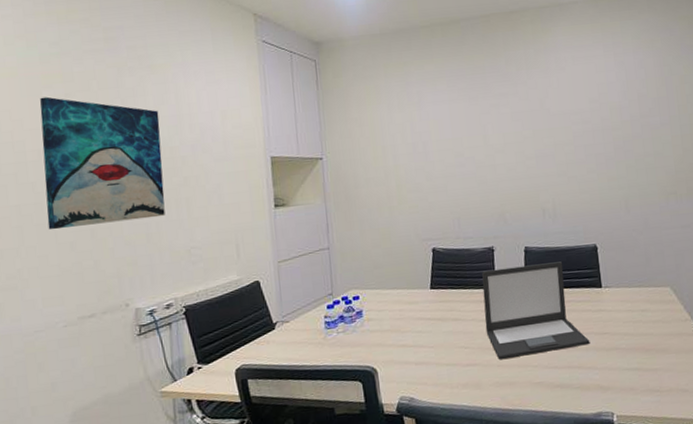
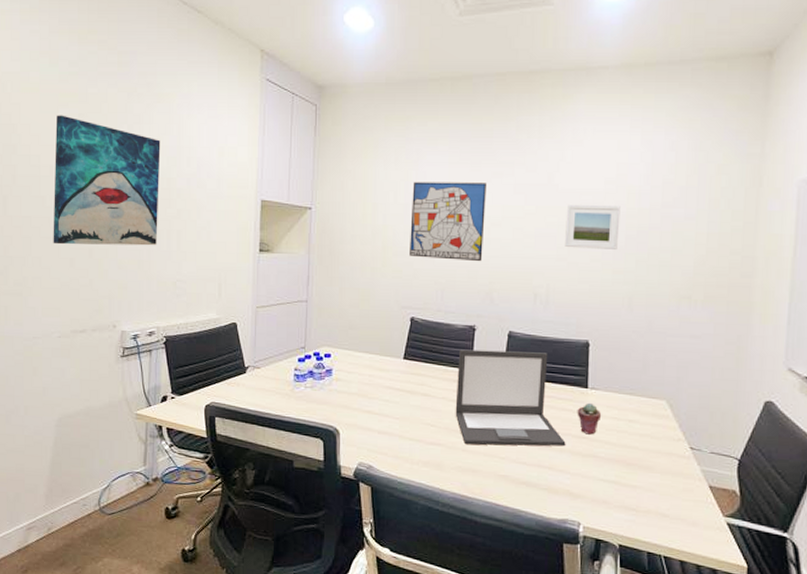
wall art: none [417,114,492,191] -> present [409,181,486,262]
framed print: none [560,121,609,163] -> present [565,204,621,249]
potted succulent: none [595,300,618,330] -> present [577,402,602,435]

